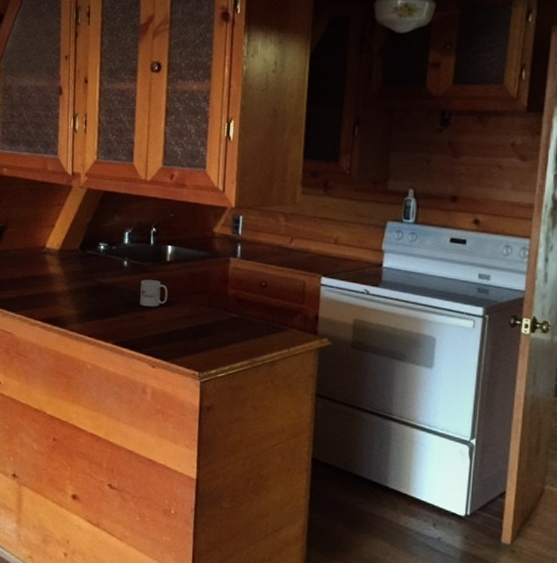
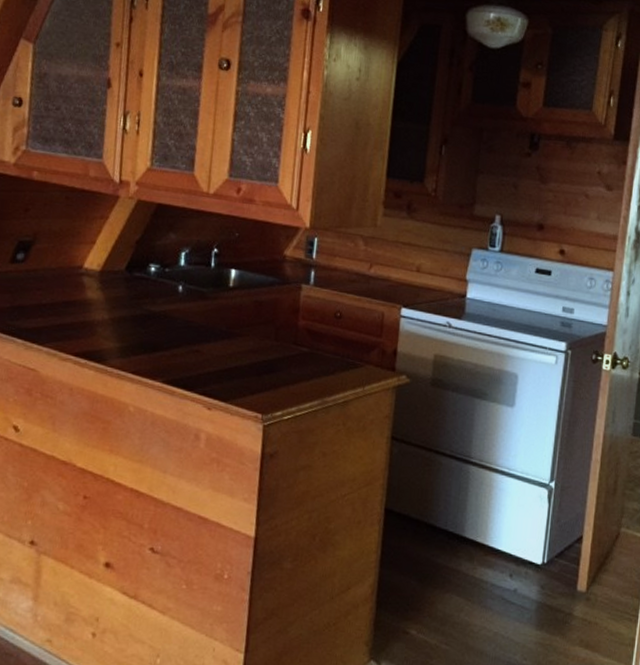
mug: present [140,279,168,307] -> none [196,307,230,340]

